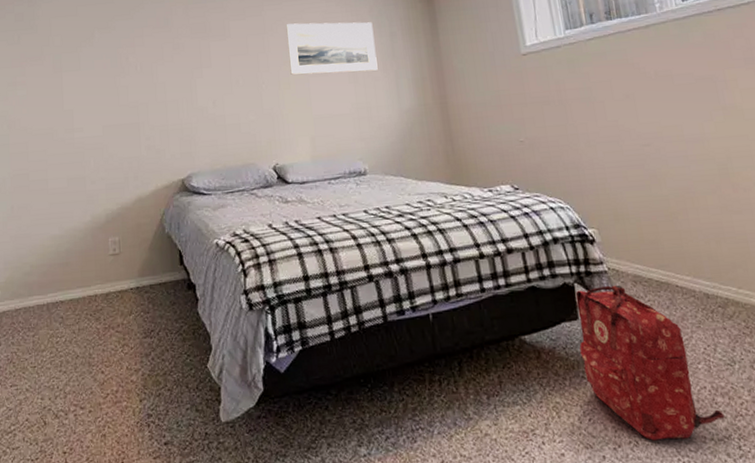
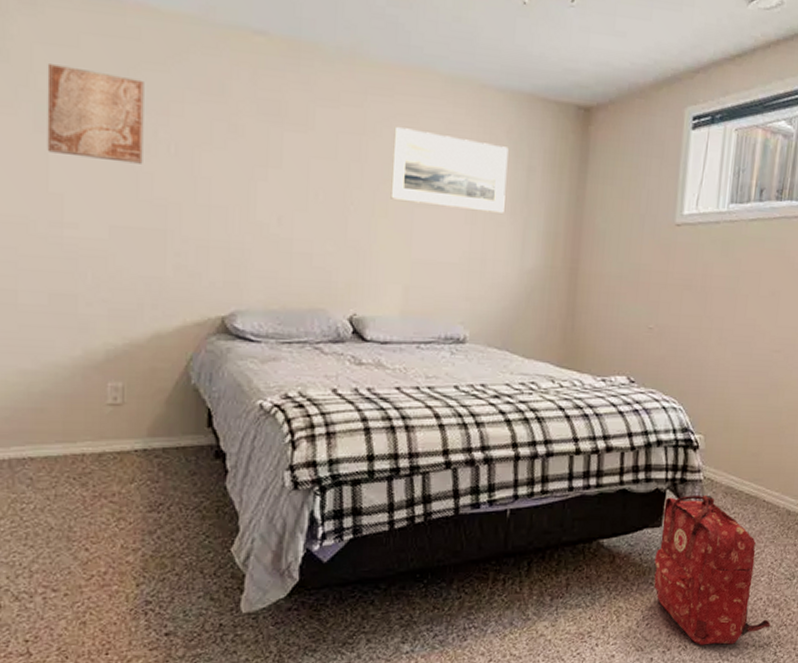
wall art: none [59,27,121,84] -> present [47,64,144,164]

